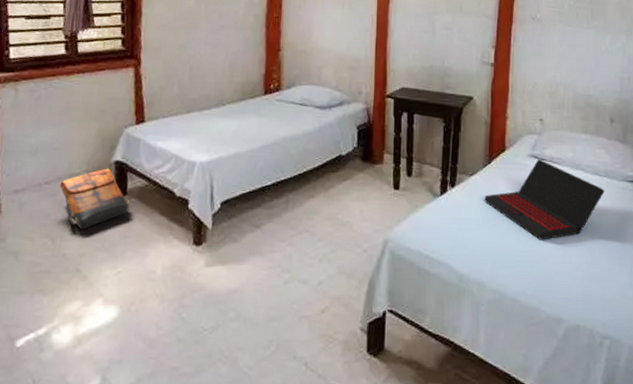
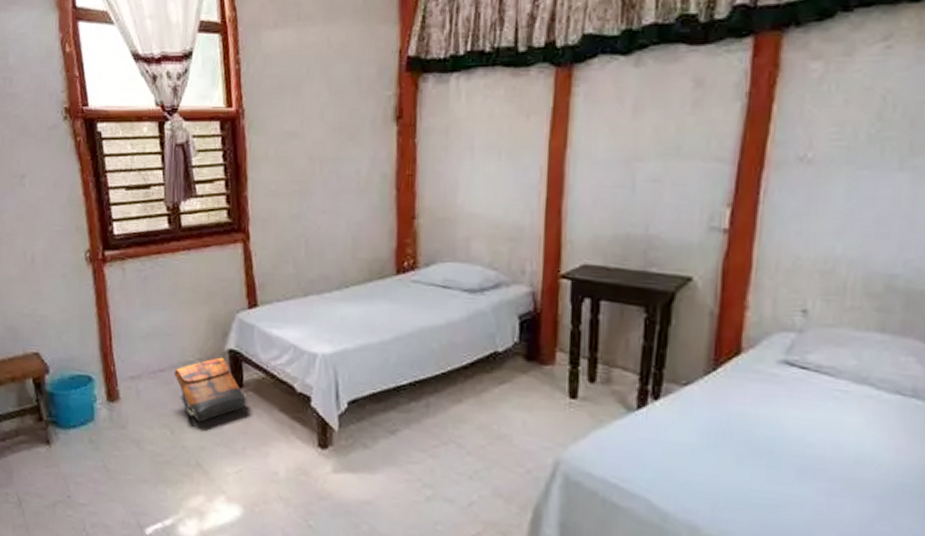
laptop: present [484,159,605,240] -> none [704,367,910,480]

